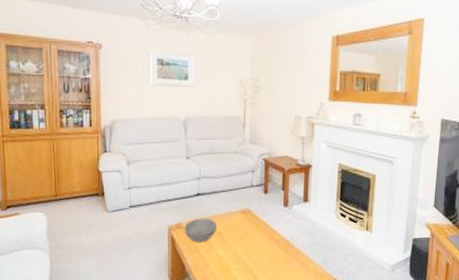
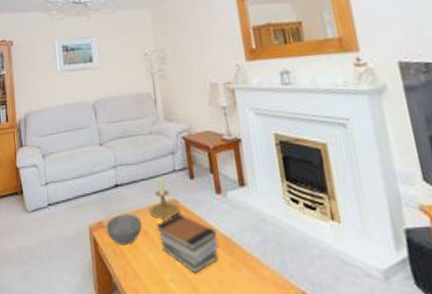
candle holder: none [225,188,251,226] -> present [149,175,180,221]
book stack: none [229,220,279,265] -> present [155,213,219,274]

